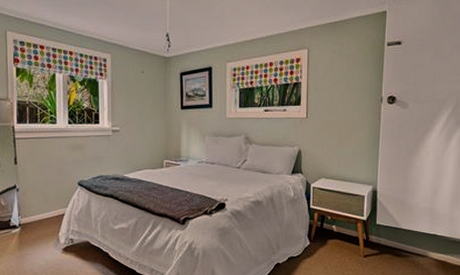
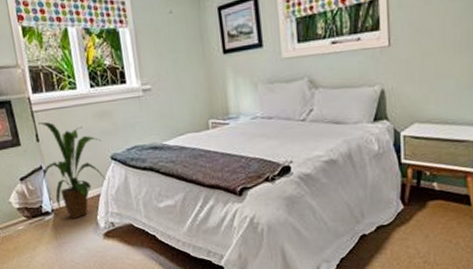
house plant: none [13,148,72,233] -> present [38,121,107,218]

